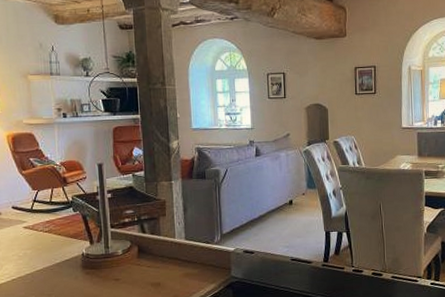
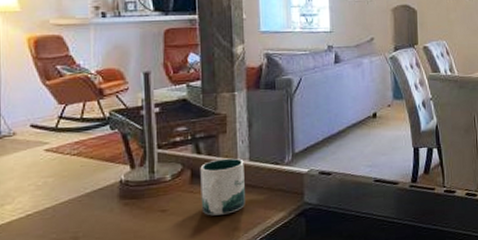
mug: none [145,237,183,285] -> present [200,158,245,216]

